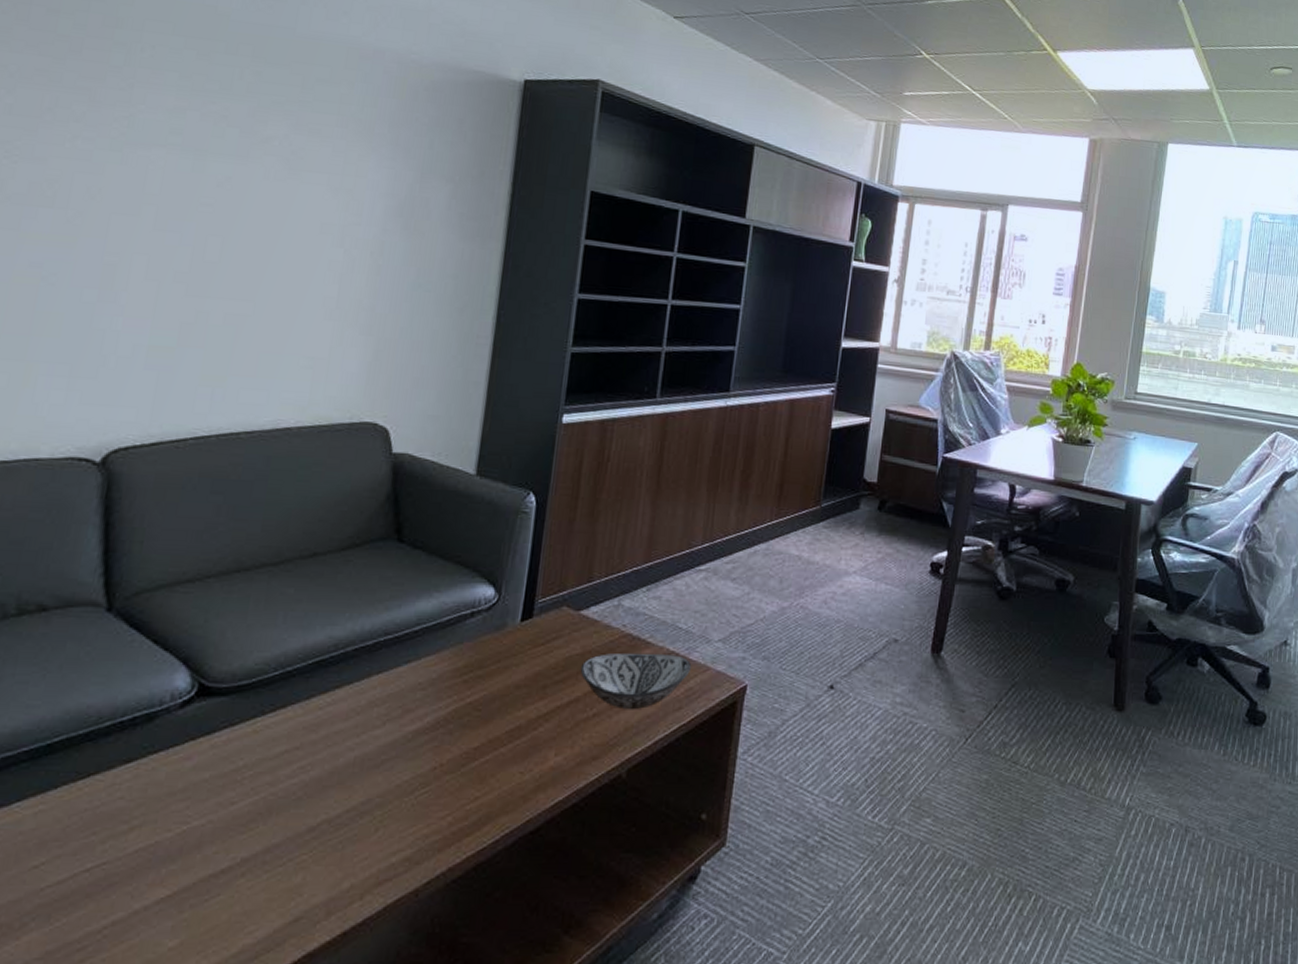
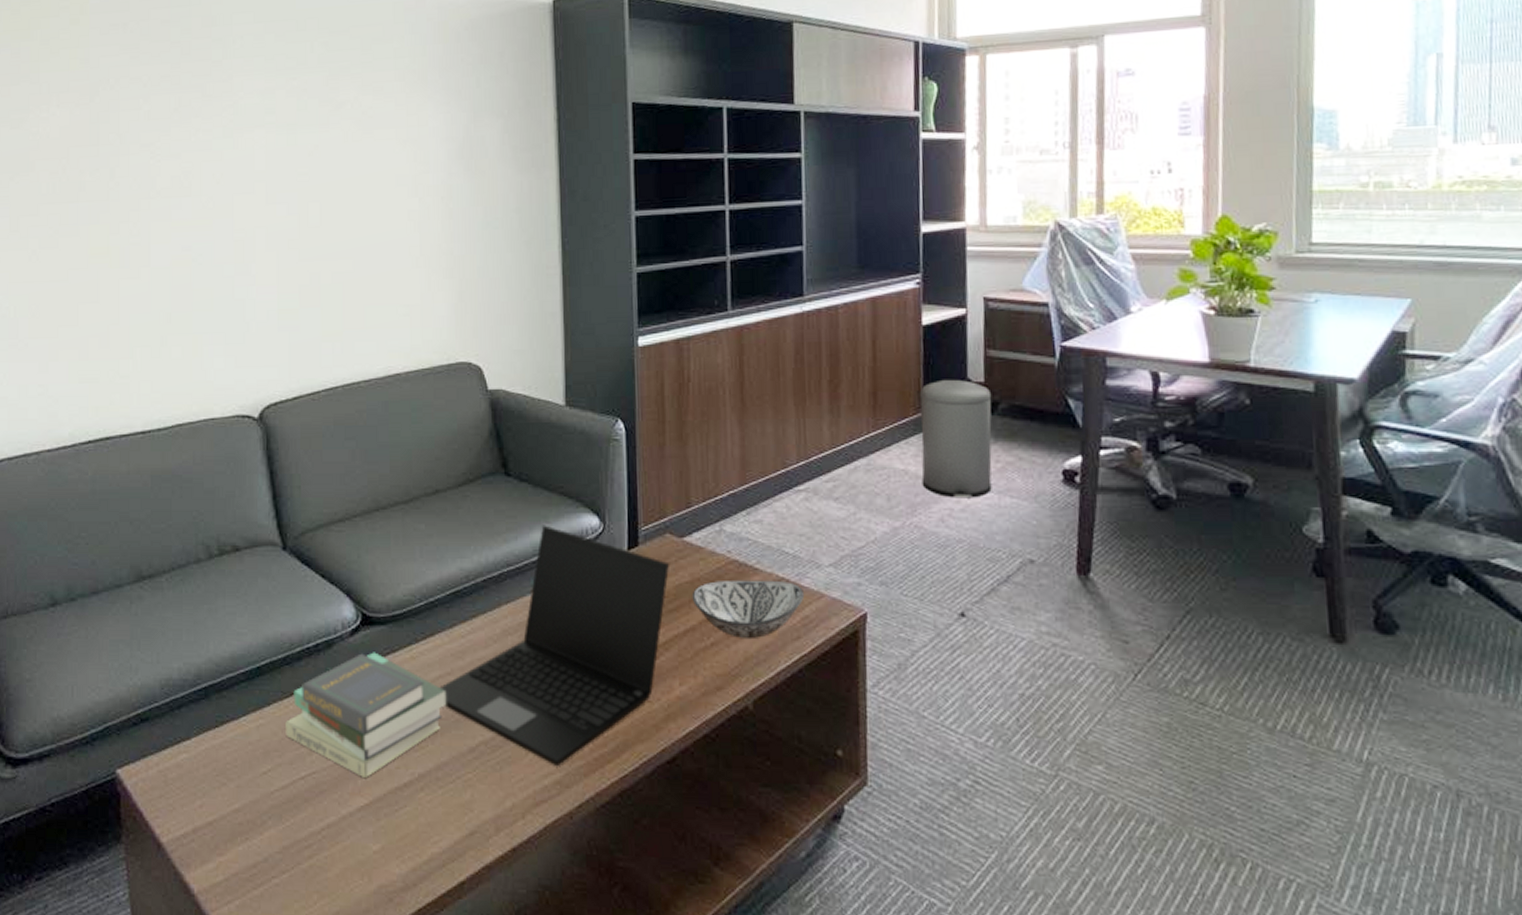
books: none [73,725,291,867] -> present [285,652,447,779]
laptop: none [283,593,562,842] -> present [439,525,669,766]
pedal bin: none [812,477,882,584] -> present [920,379,992,498]

